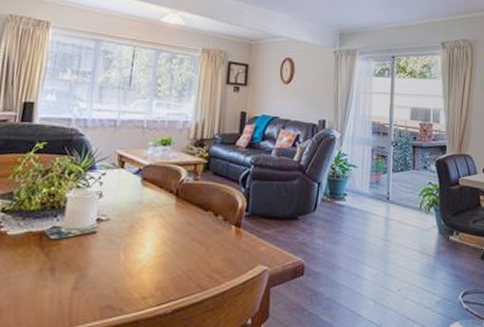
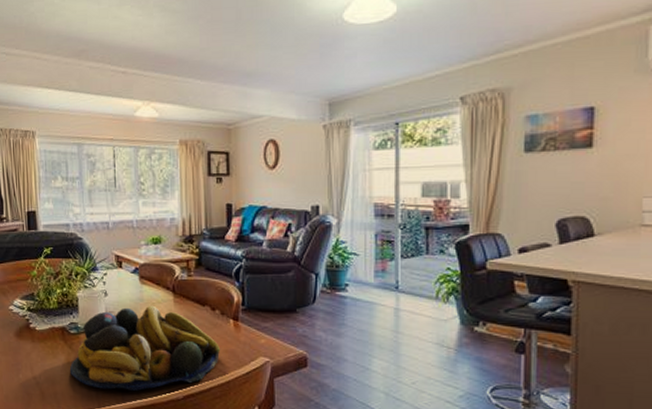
fruit bowl: none [41,209,219,305] -> present [70,305,221,391]

